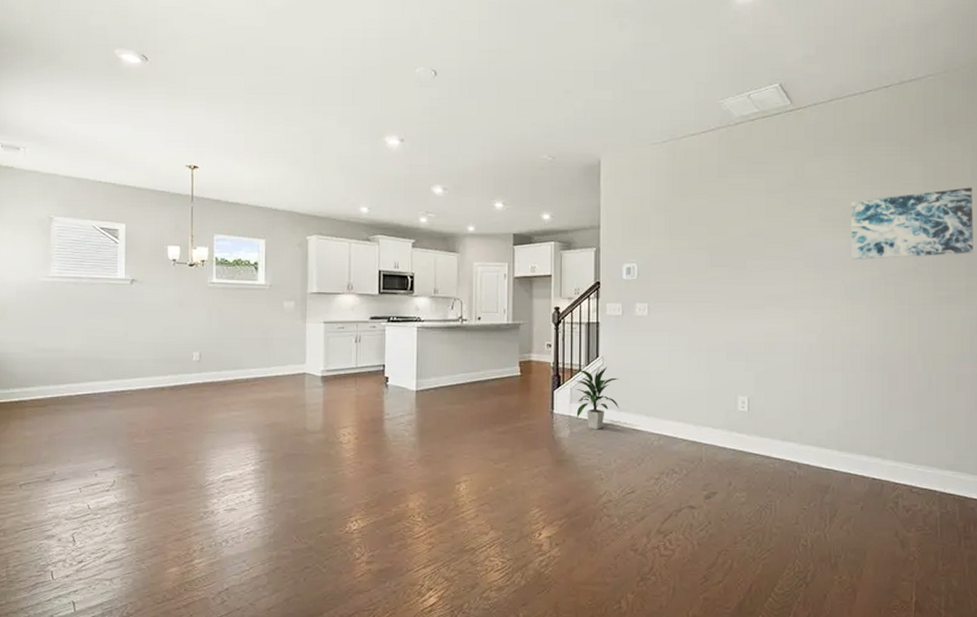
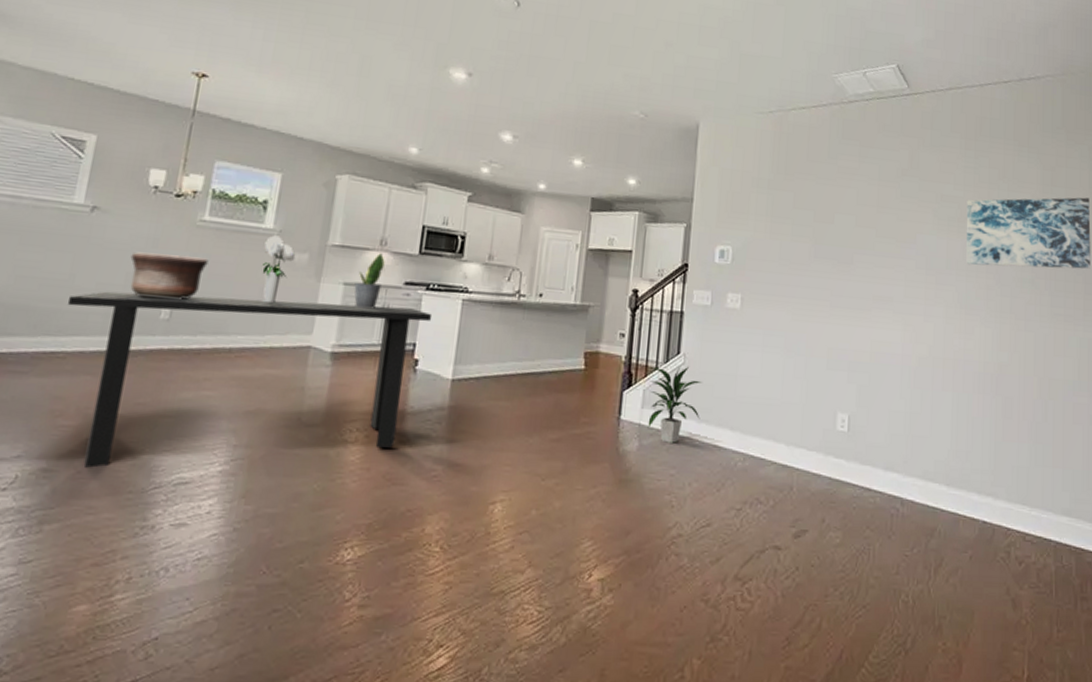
dining table: none [126,337,395,472] -> present [67,291,433,468]
ceramic pot: none [165,311,221,346] -> present [130,252,209,300]
bouquet: none [260,289,285,341] -> present [262,235,296,303]
potted plant: none [332,295,353,340] -> present [354,252,385,308]

